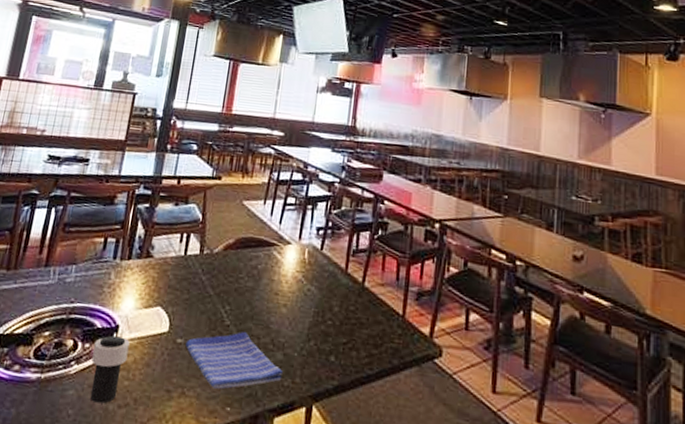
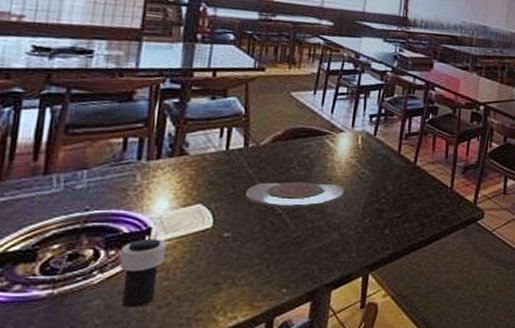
dish towel: present [185,332,283,389] -> none [233,219,339,274]
plate: none [198,290,290,322] -> present [245,182,345,208]

